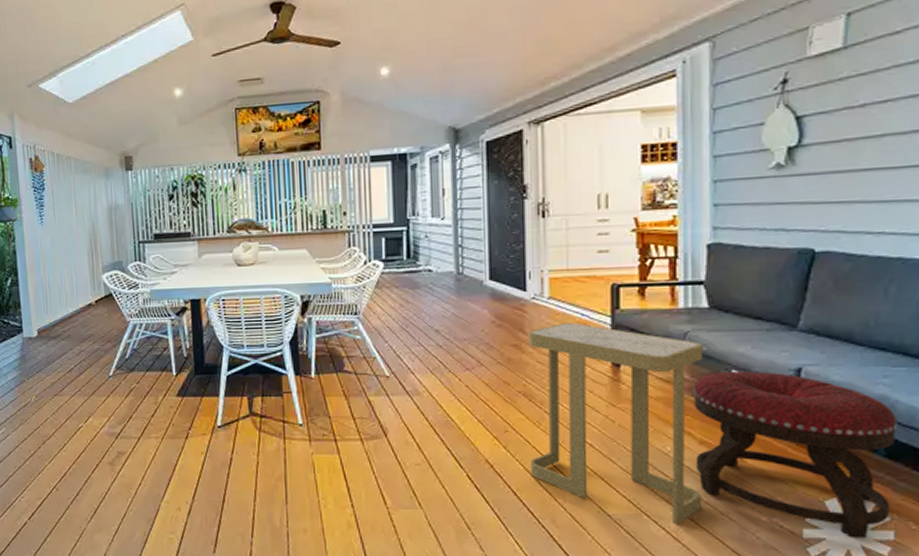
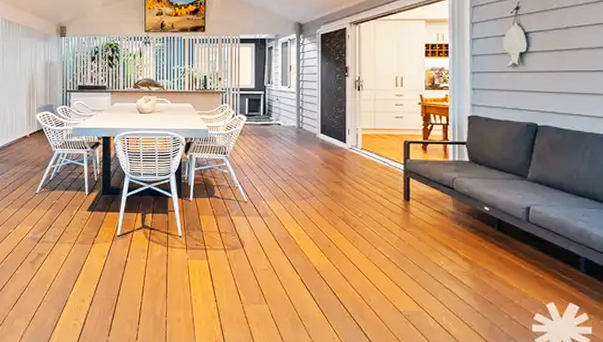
side table: present [529,323,702,525] -> none [346,167,465,320]
ottoman: present [693,370,898,539] -> none [459,207,593,333]

